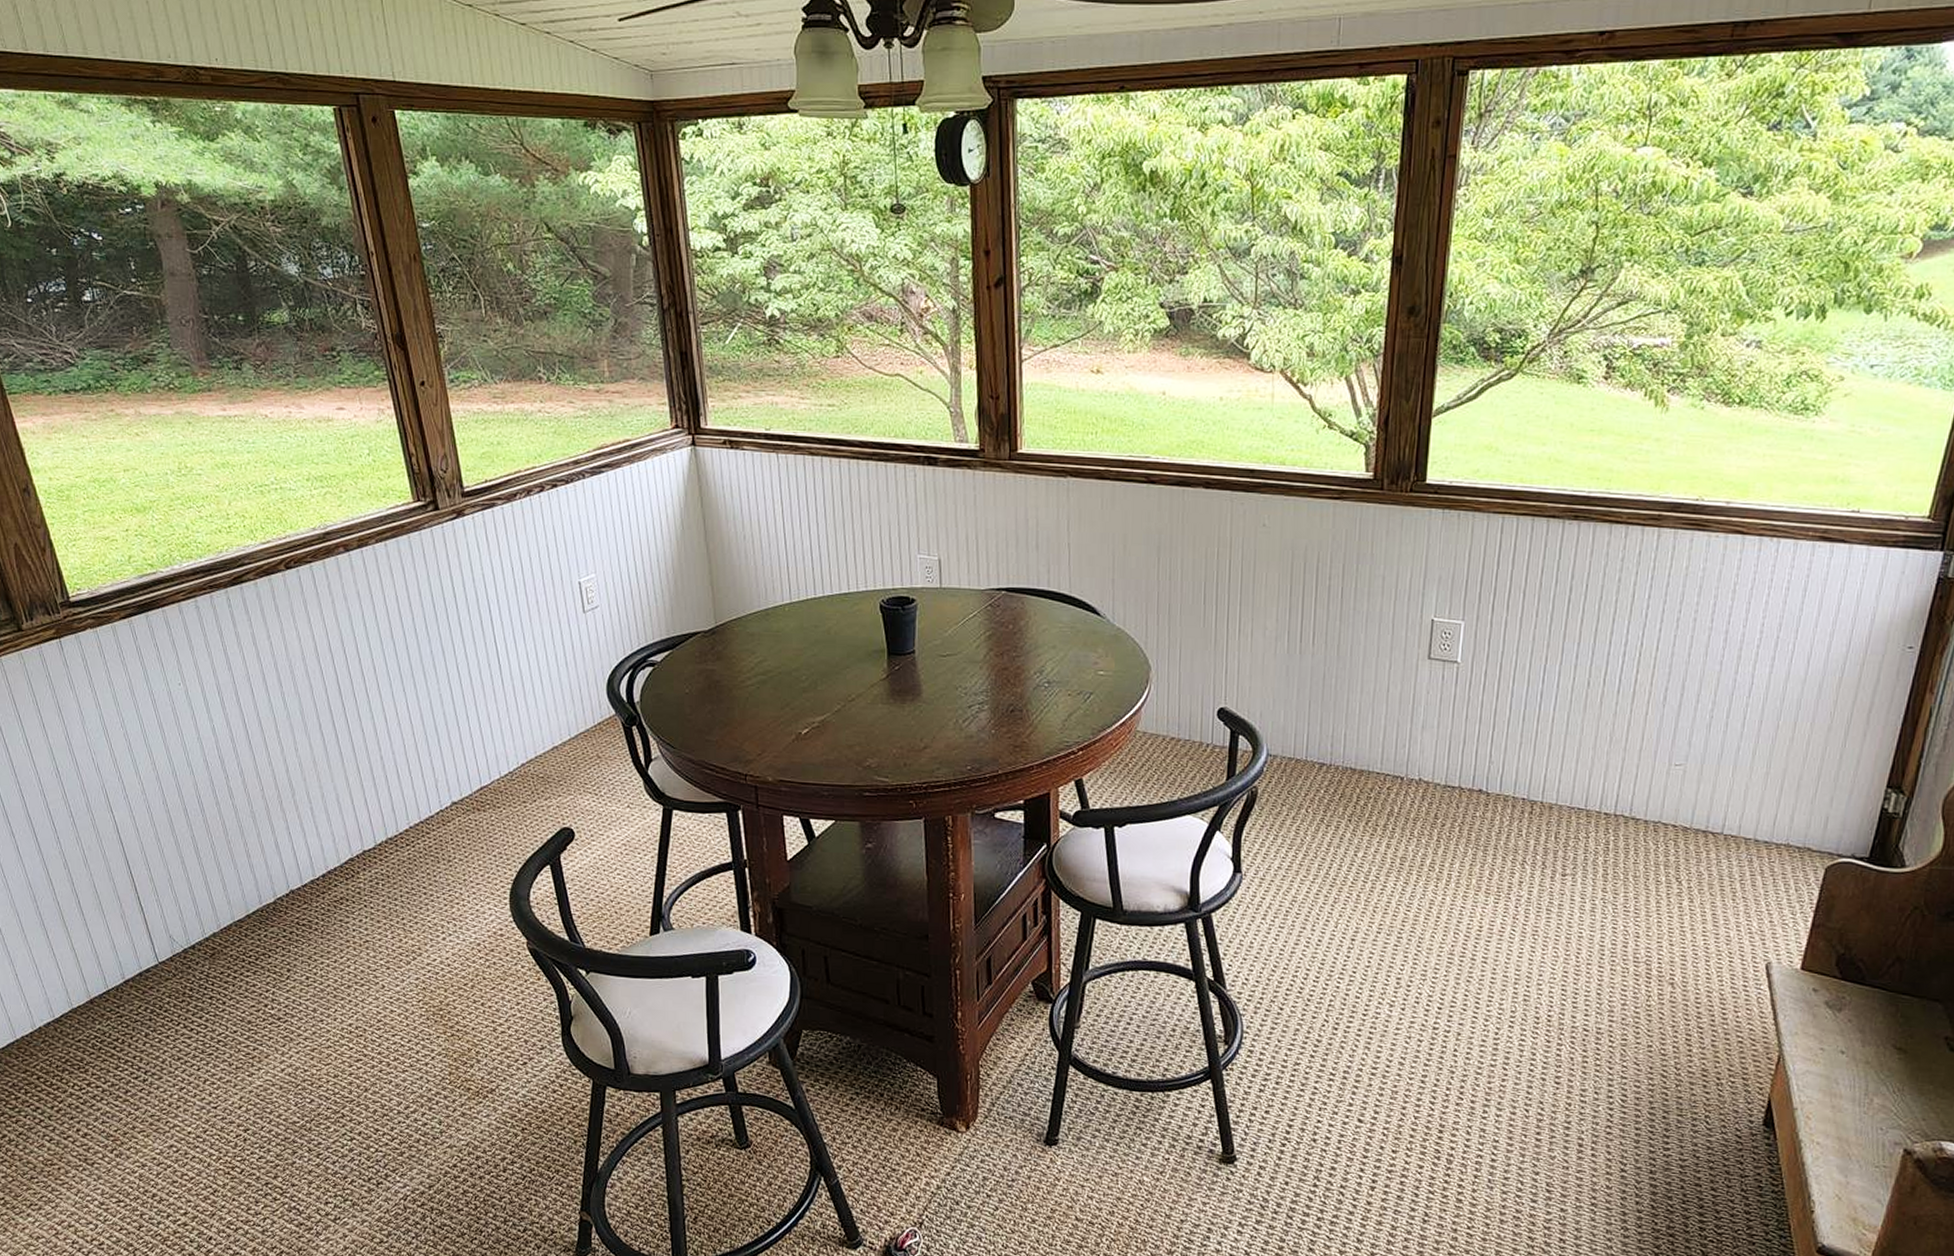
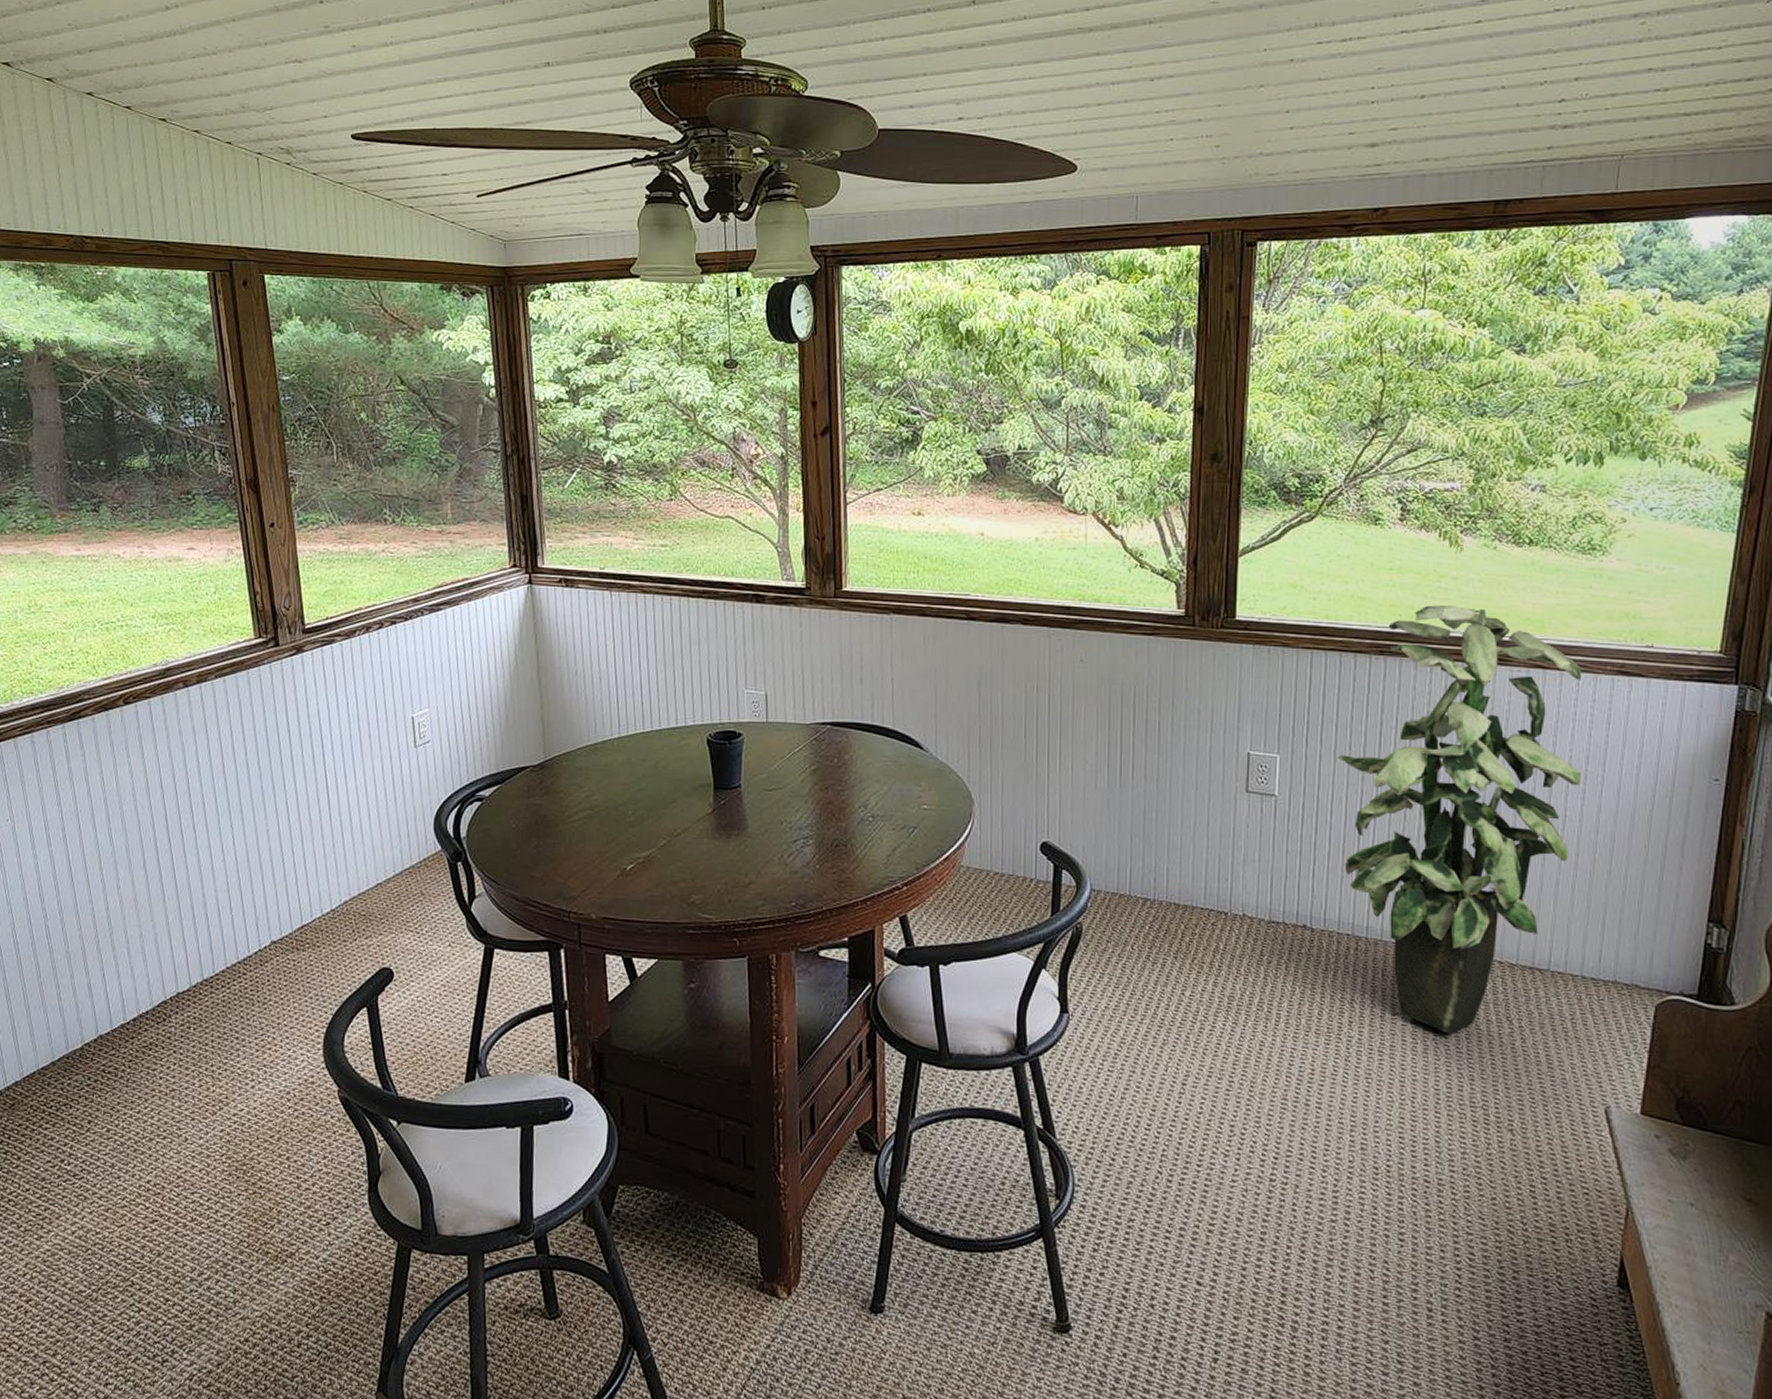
indoor plant: none [1523,468,1782,893] -> present [1337,605,1581,1033]

